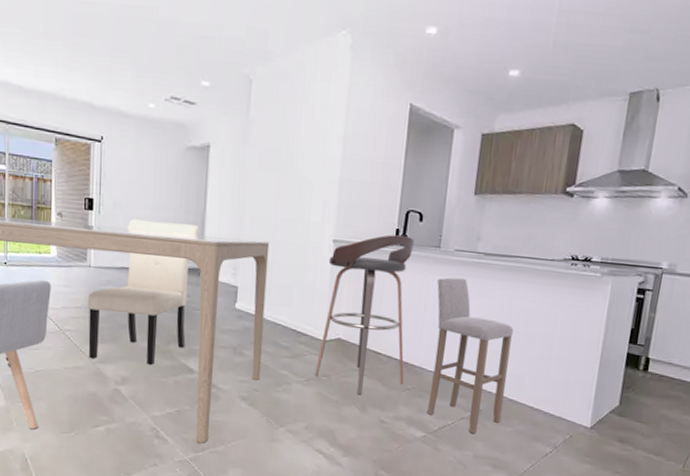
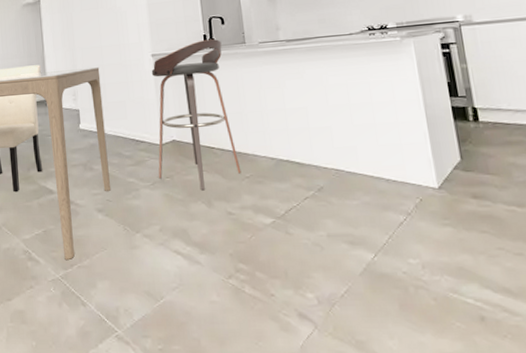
bar stool: present [427,277,514,434] -> none [250,66,345,213]

